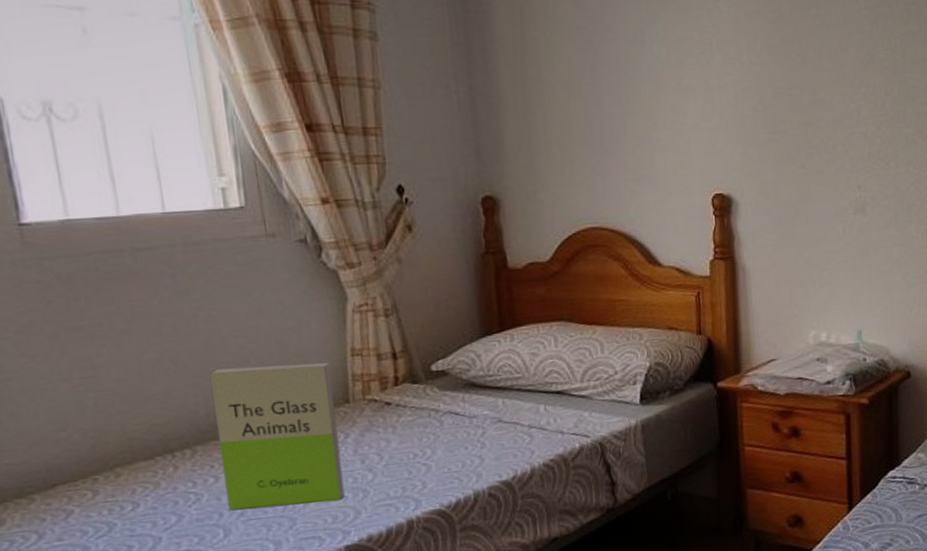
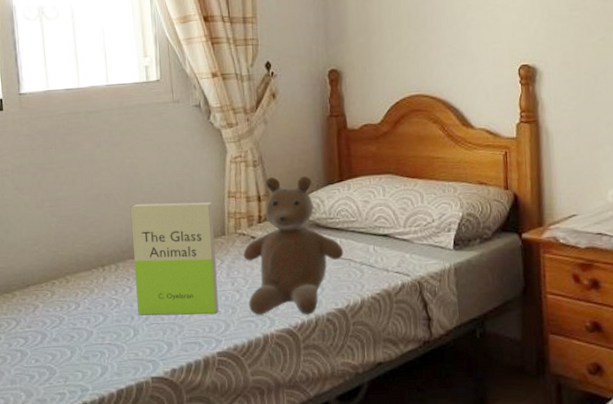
teddy bear: none [375,325,508,497] -> present [243,175,344,315]

